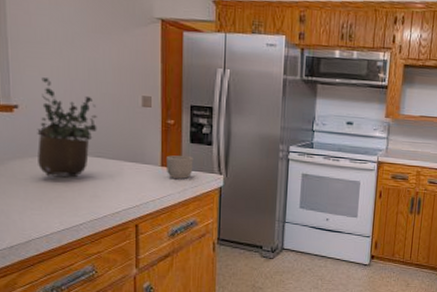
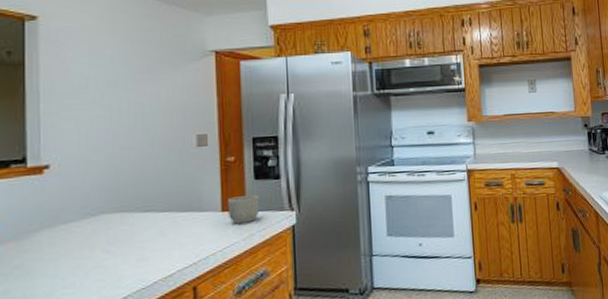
potted plant: present [37,77,97,178] -> none [72,129,145,244]

